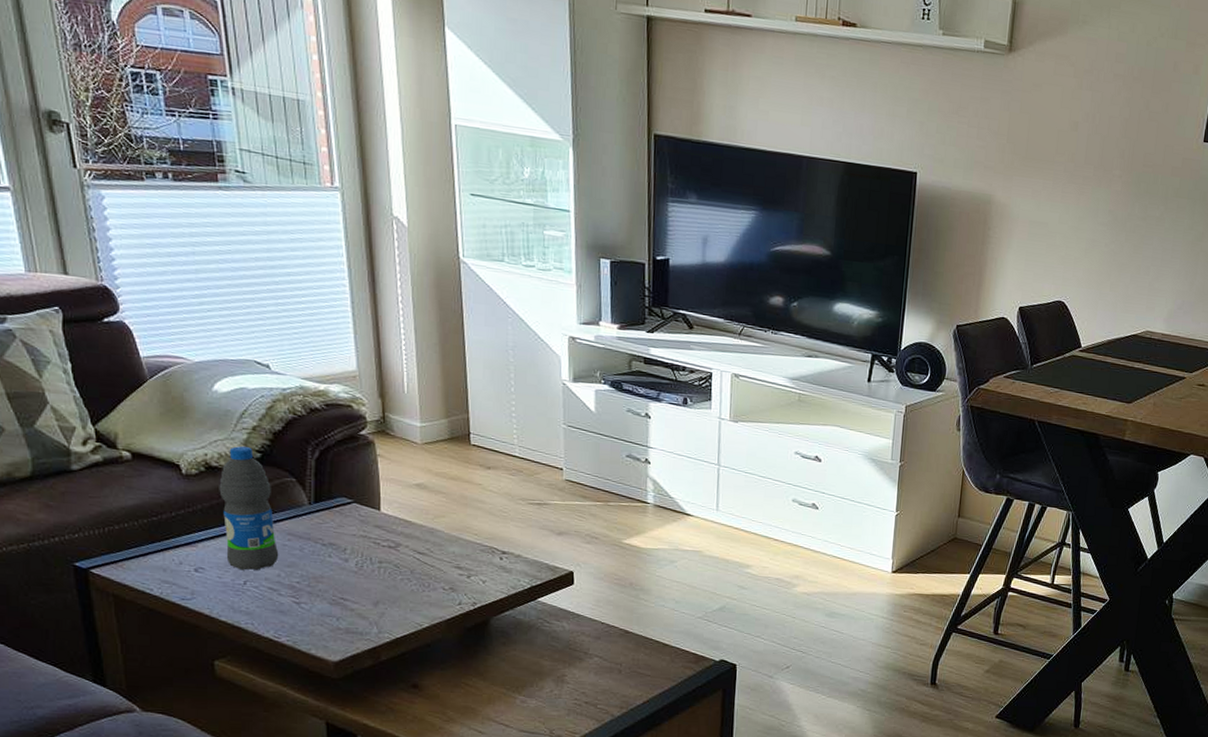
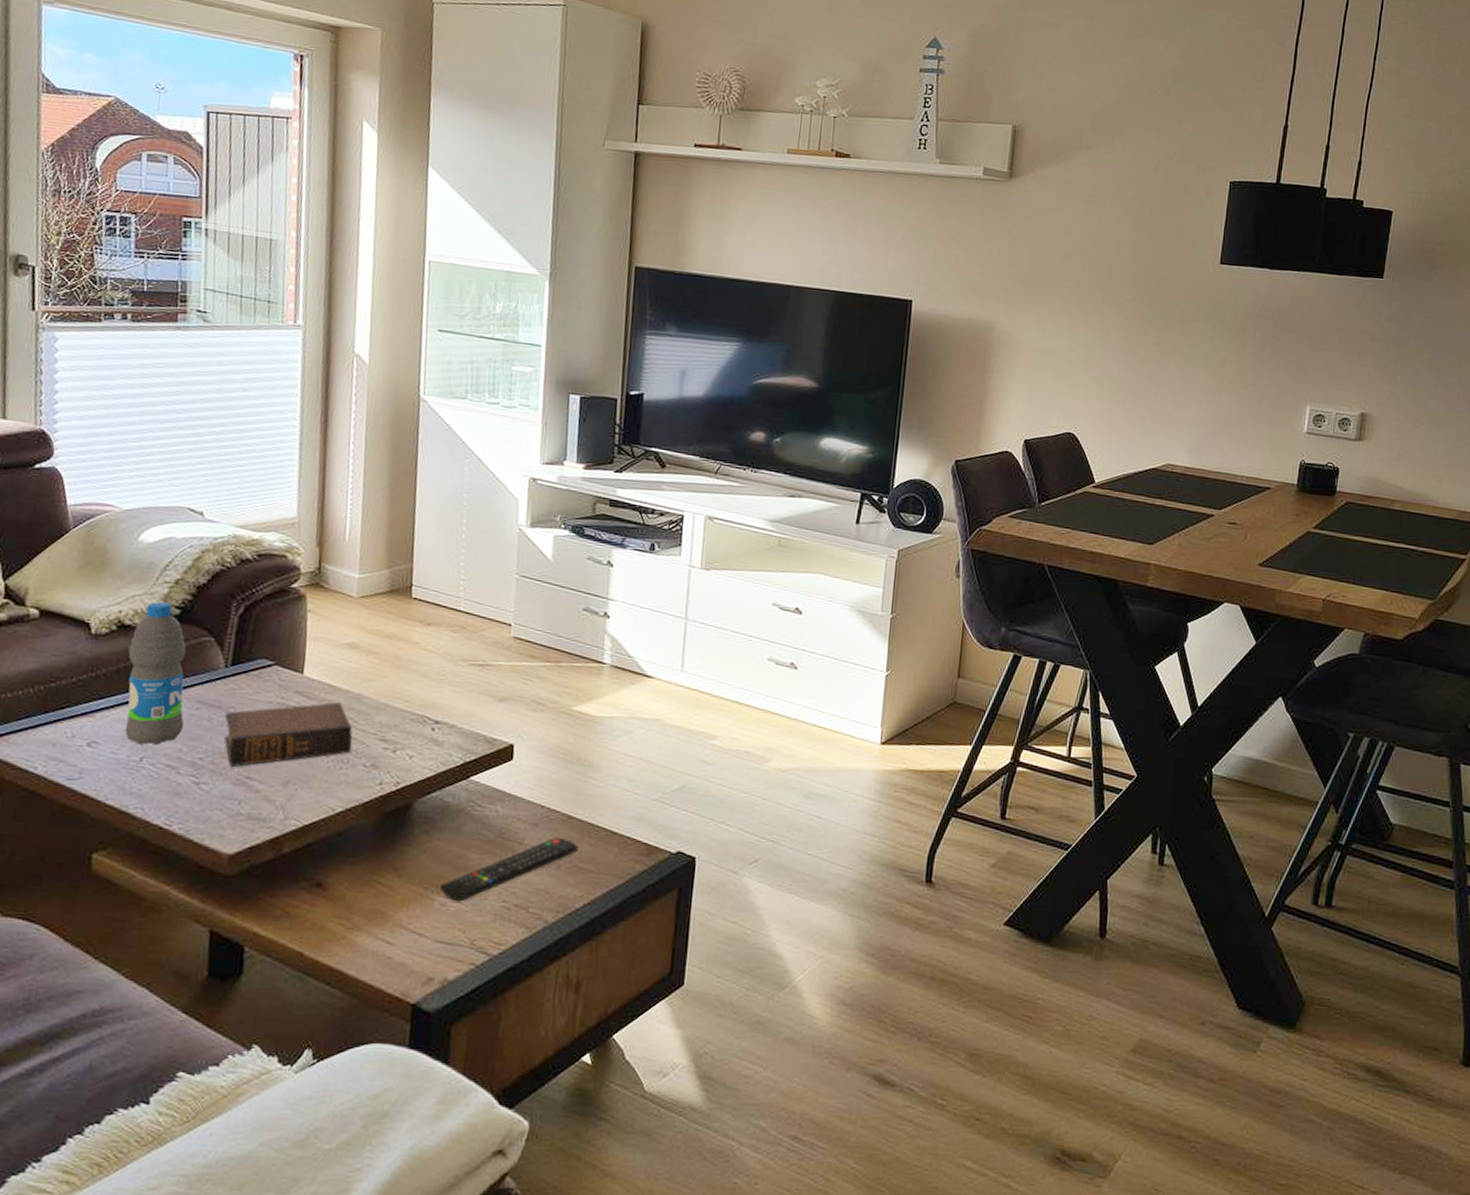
book: none [315,535,431,589] -> present [223,702,353,767]
remote control: none [520,647,636,700] -> present [440,837,579,902]

